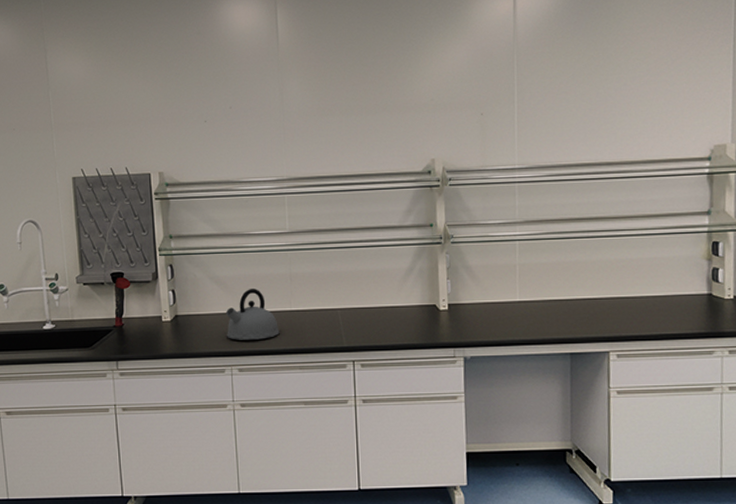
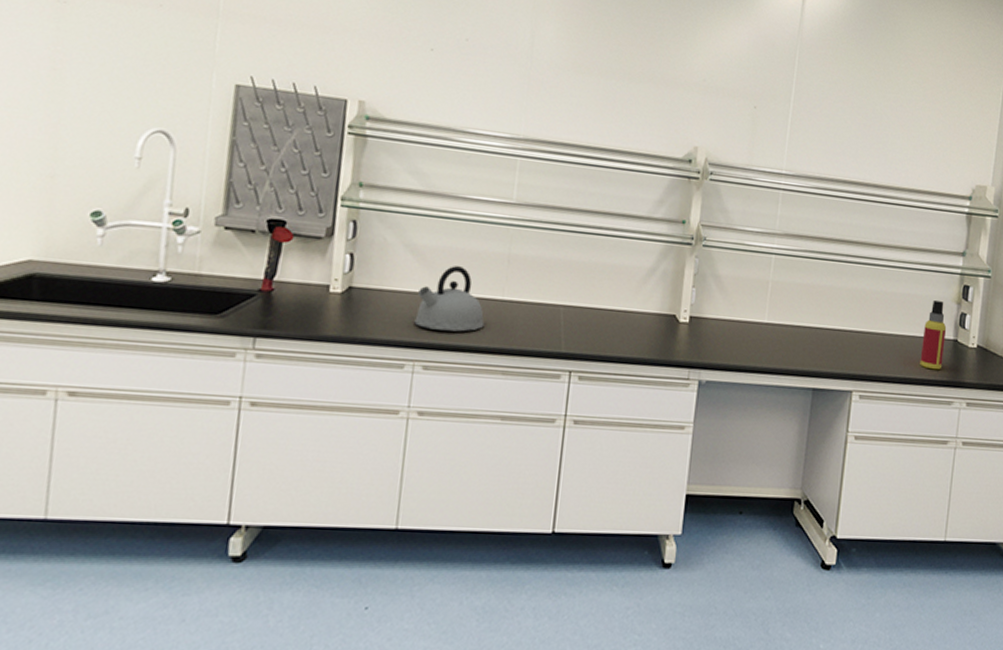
spray bottle: none [674,259,699,324] -> present [920,299,947,370]

